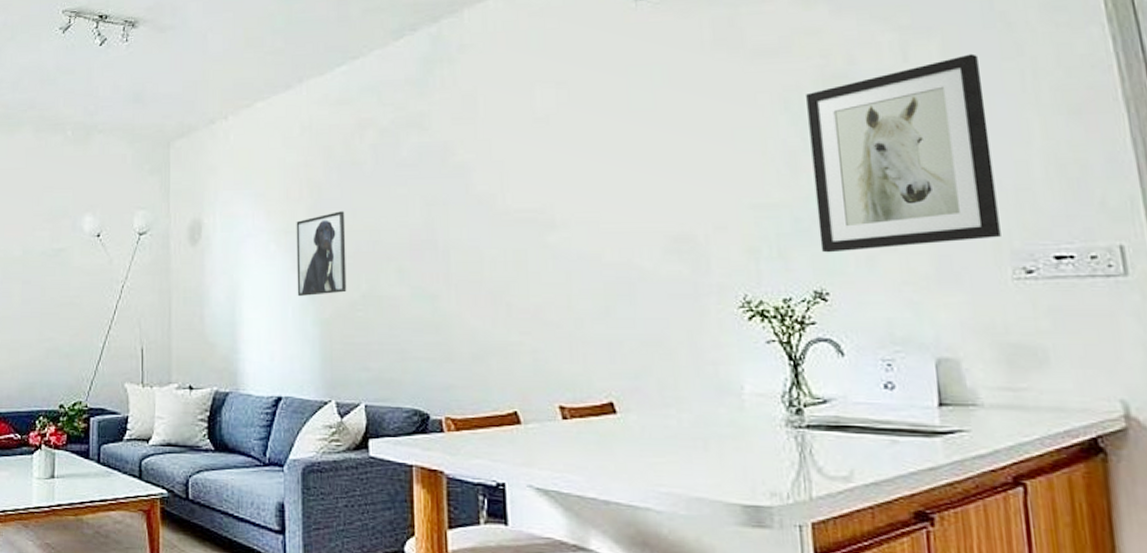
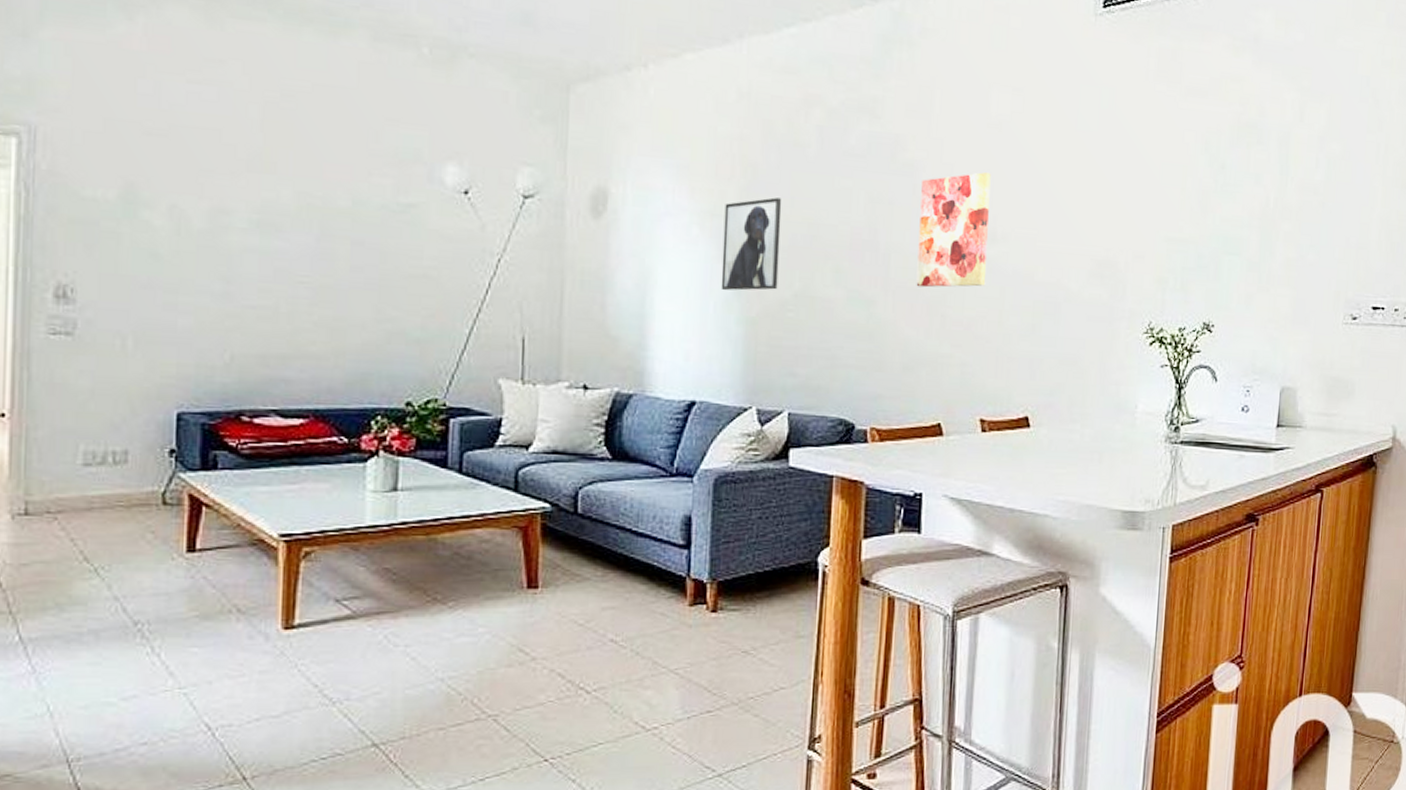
wall art: none [474,164,550,279] -> present [916,172,991,288]
wall art: present [806,53,1001,253] -> none [1214,122,1351,289]

